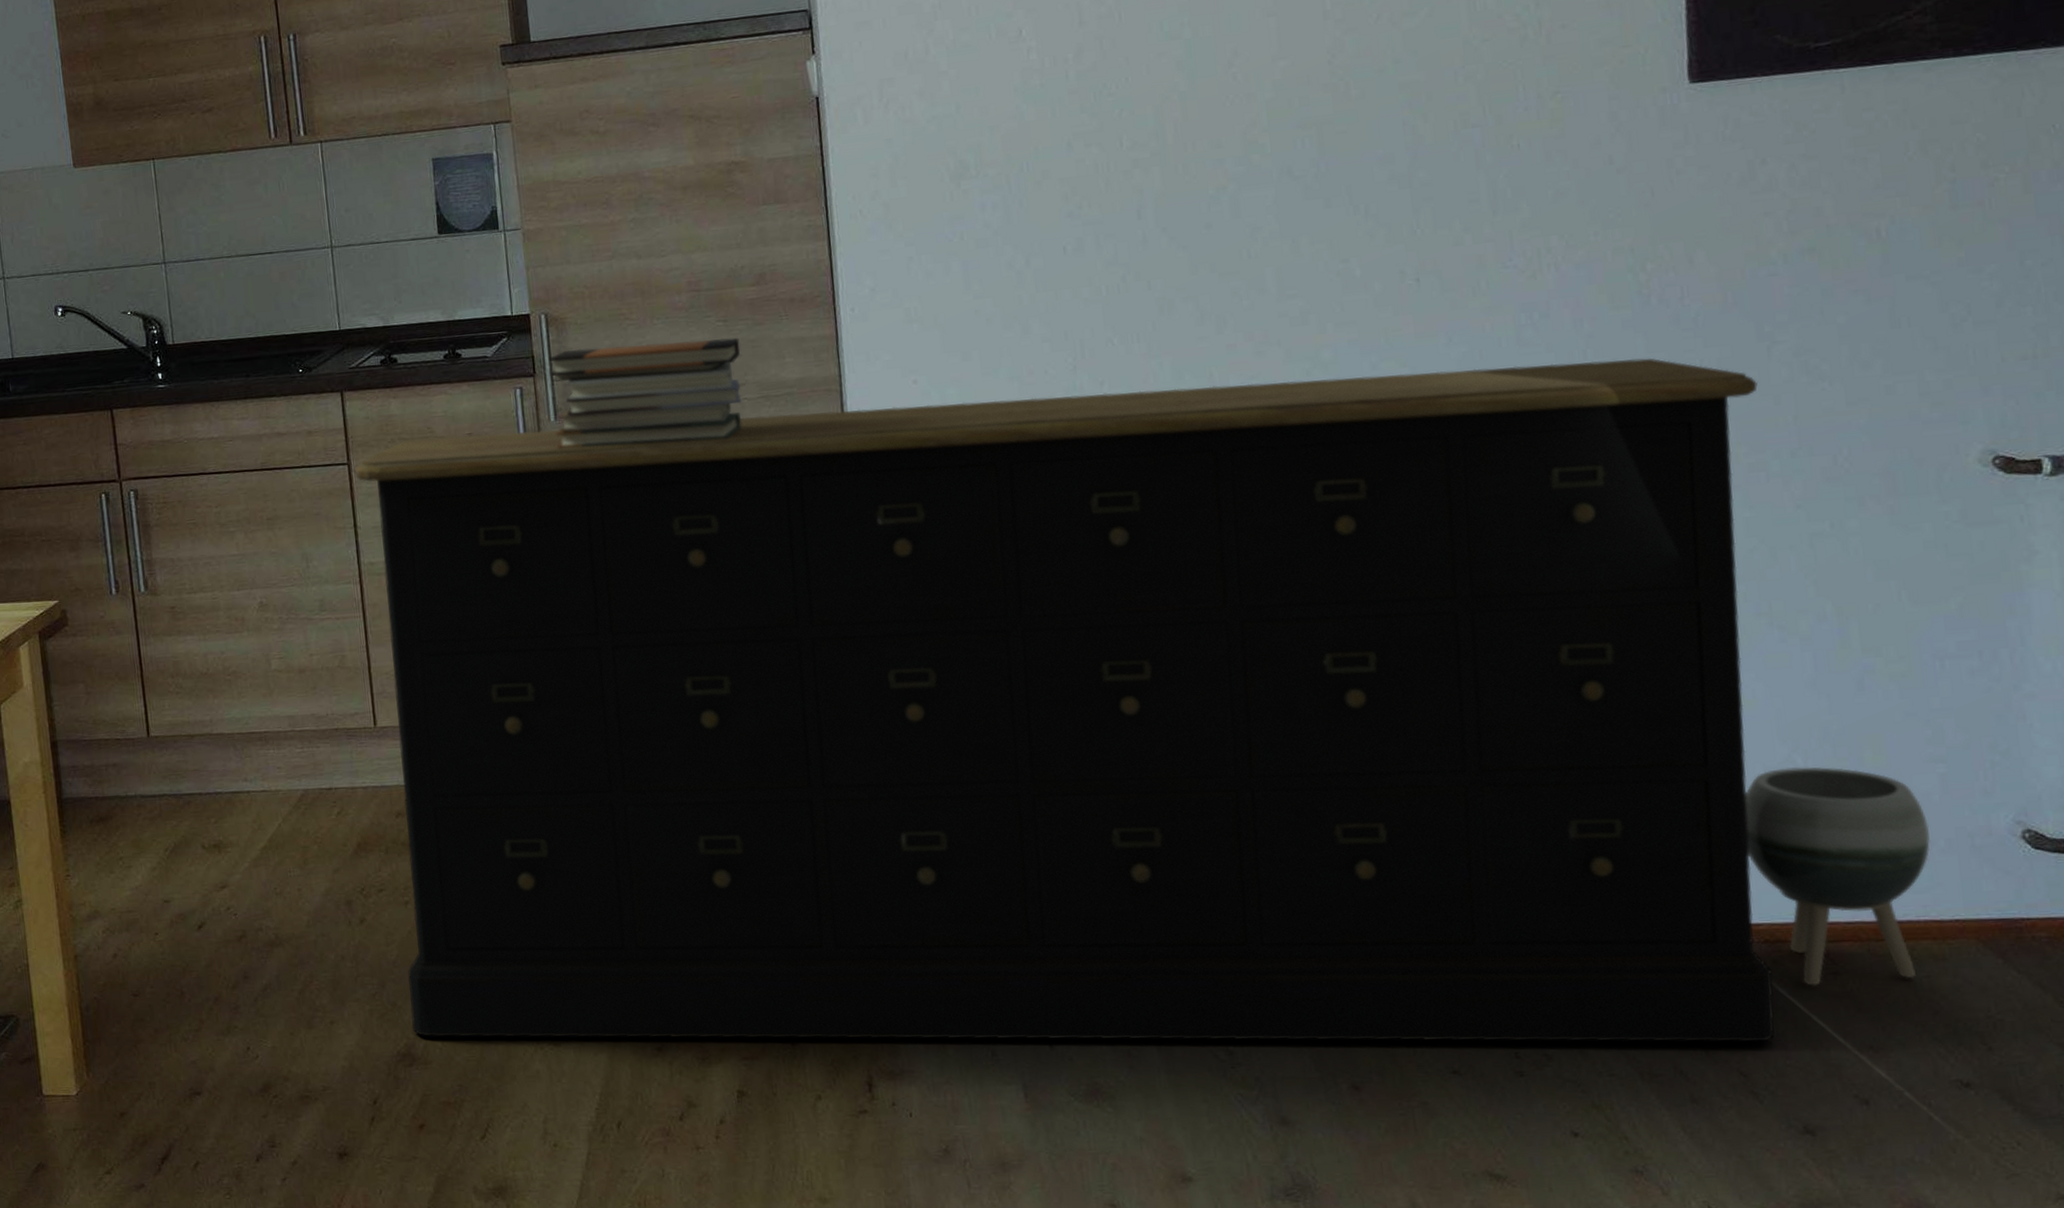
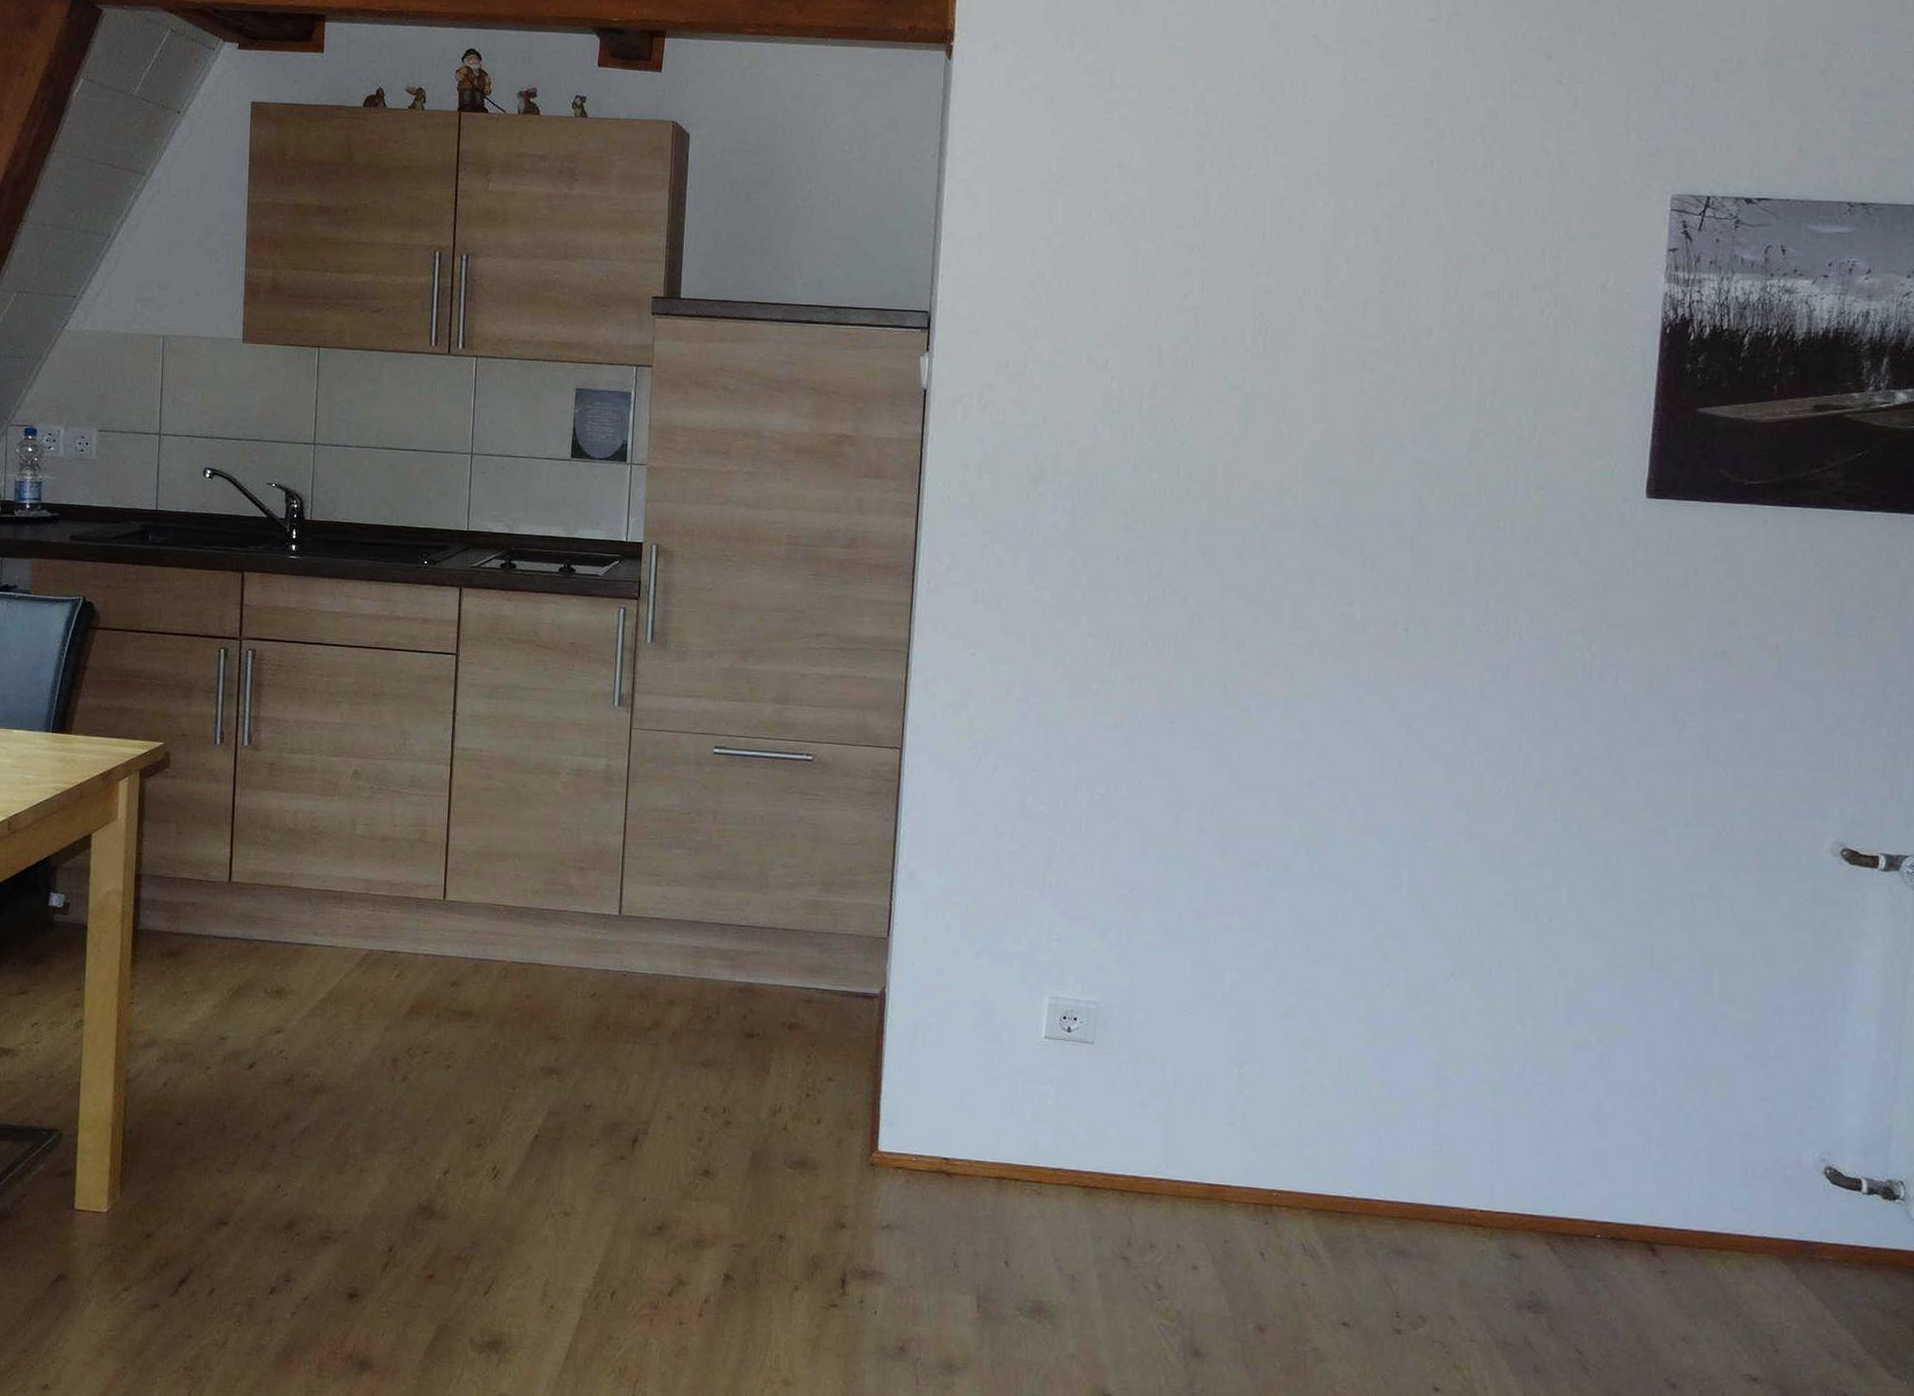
storage cabinet: present [355,358,1776,1043] -> none [436,640,1667,1325]
book stack: present [548,337,741,449] -> none [650,581,826,681]
planter: present [1745,767,1930,986] -> none [1608,1091,1754,1284]

